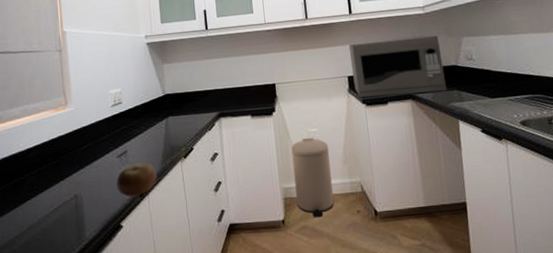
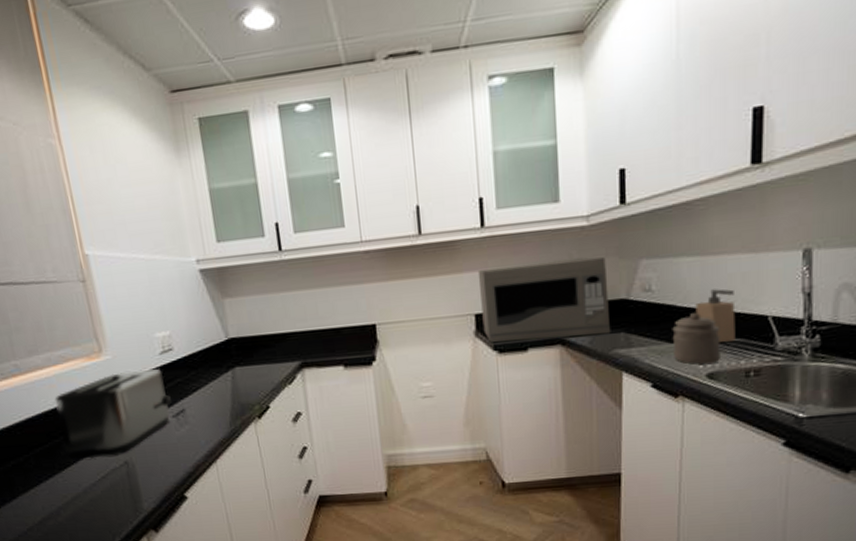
toaster: none [25,118,118,195] -> present [54,369,172,460]
fruit: present [116,161,158,197] -> none [174,422,227,464]
pedal bin: present [291,137,334,218] -> none [396,394,451,490]
jar: none [491,75,529,115] -> present [672,312,720,365]
soap dispenser: none [505,58,537,97] -> present [695,289,736,342]

